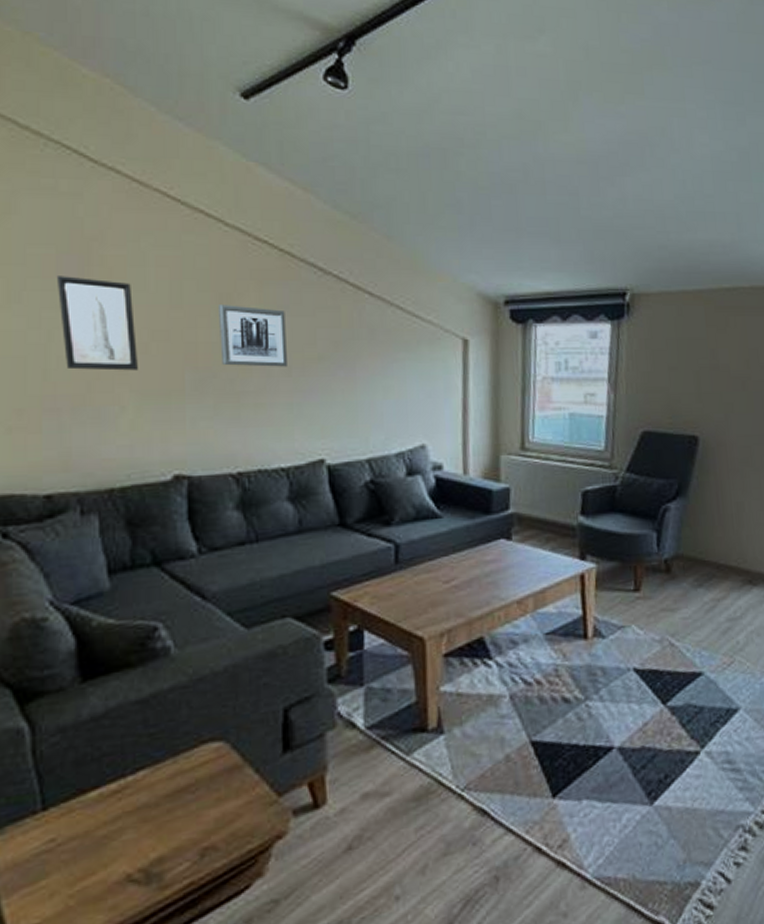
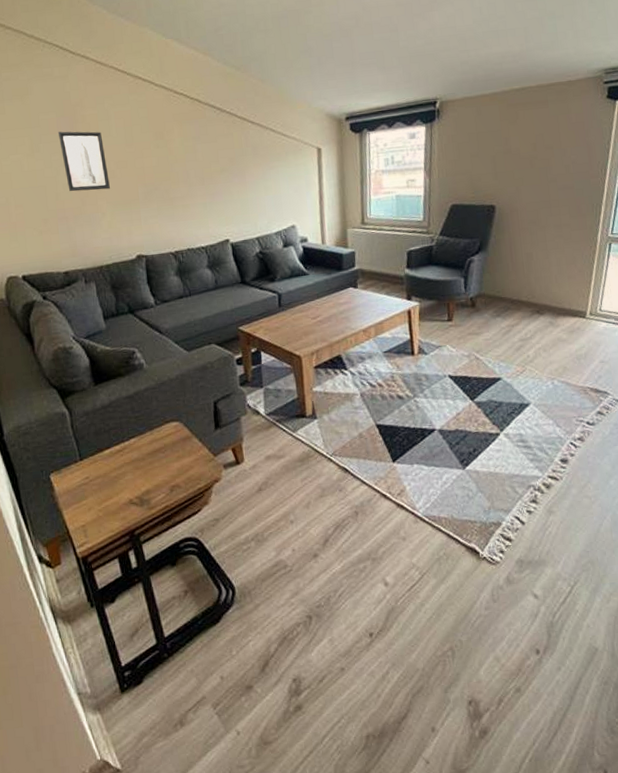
wall art: present [219,305,287,367] -> none [155,139,201,181]

